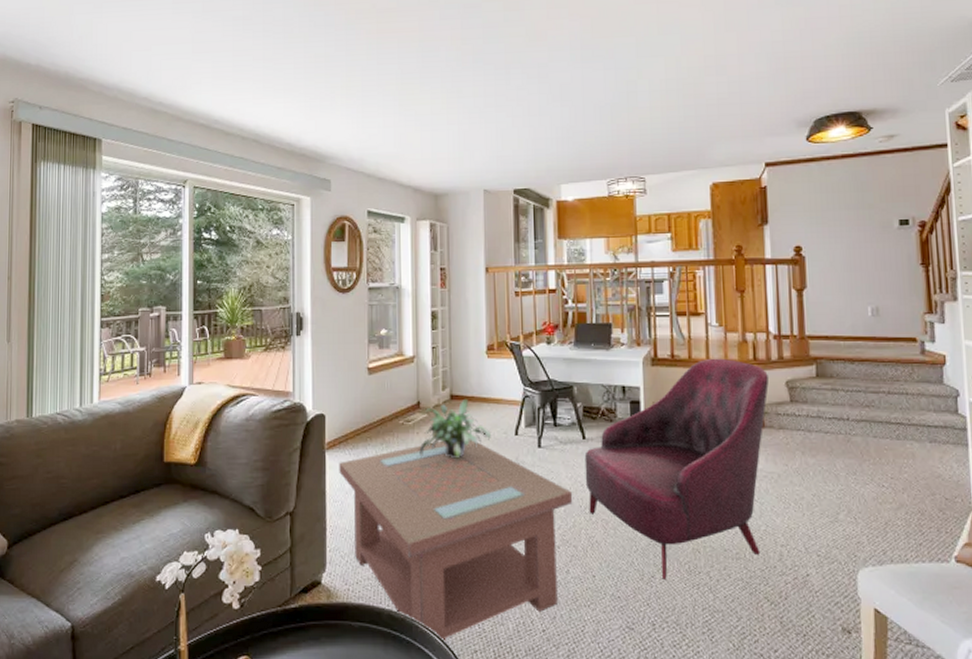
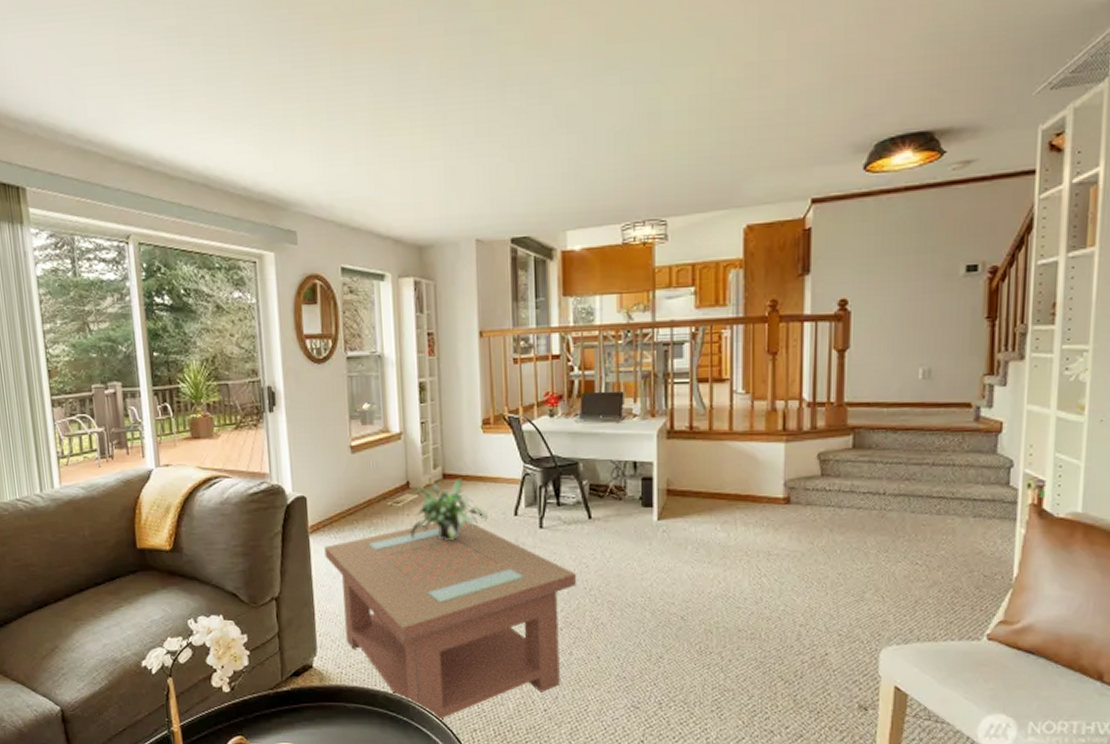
armchair: present [584,358,769,579] -> none [590,429,798,660]

